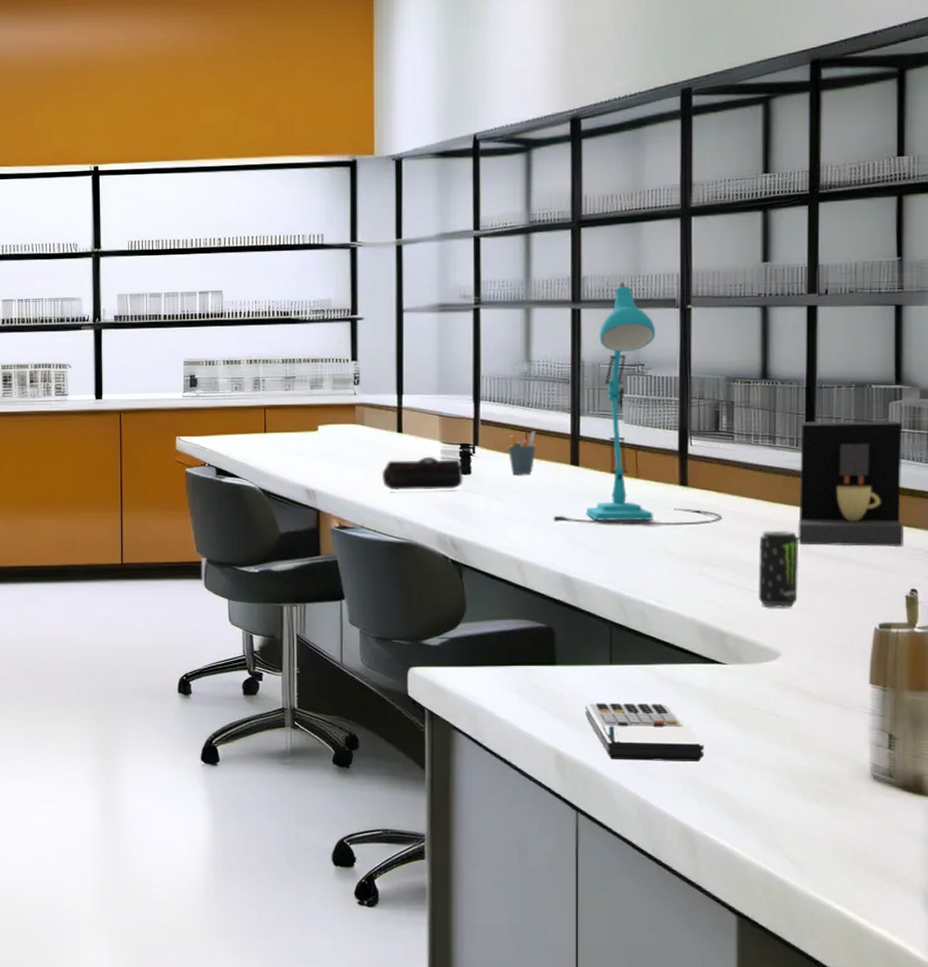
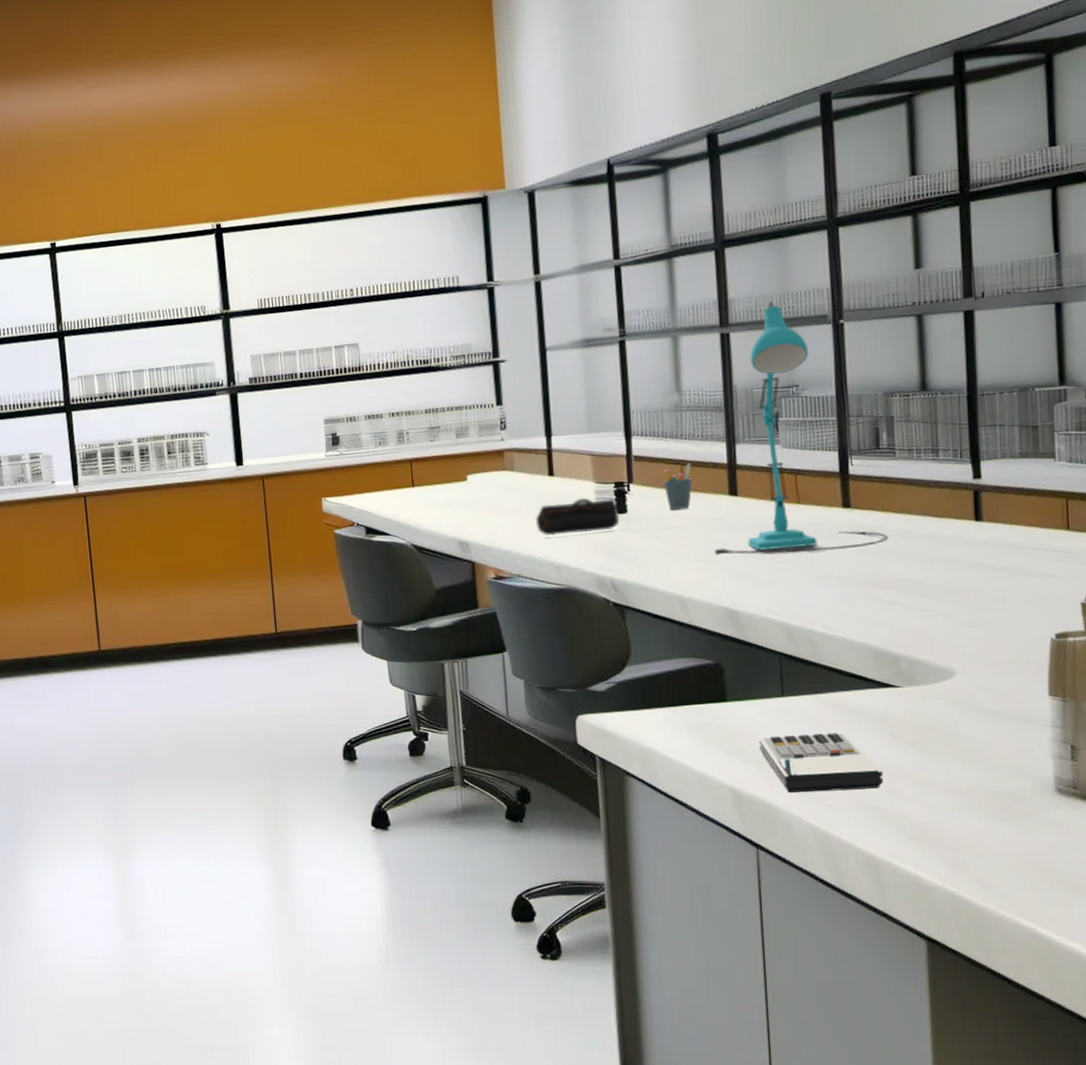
beverage can: present [758,531,799,608] -> none [927,545,970,626]
coffee maker: present [798,420,903,547] -> none [964,423,1076,559]

